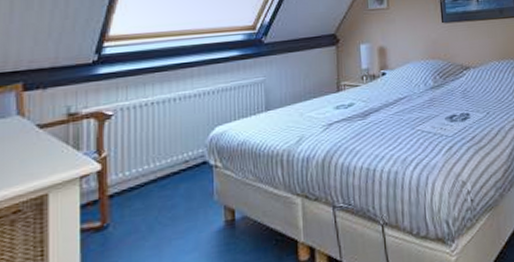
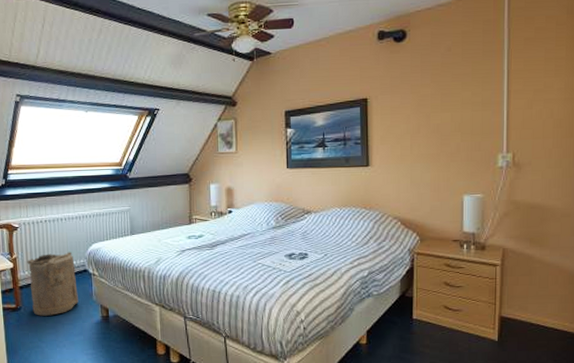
laundry hamper: none [122,140,194,233] -> present [27,252,79,316]

